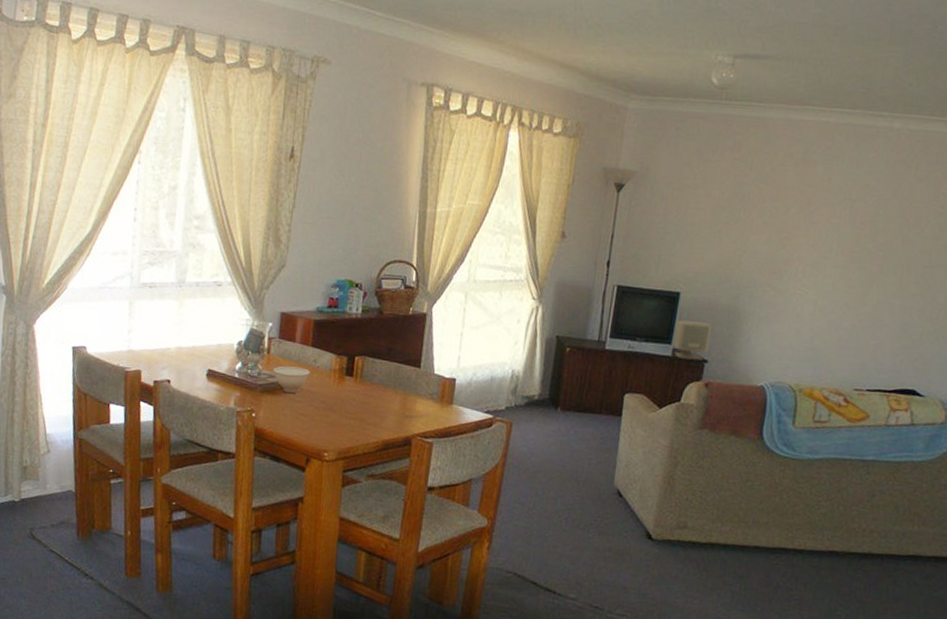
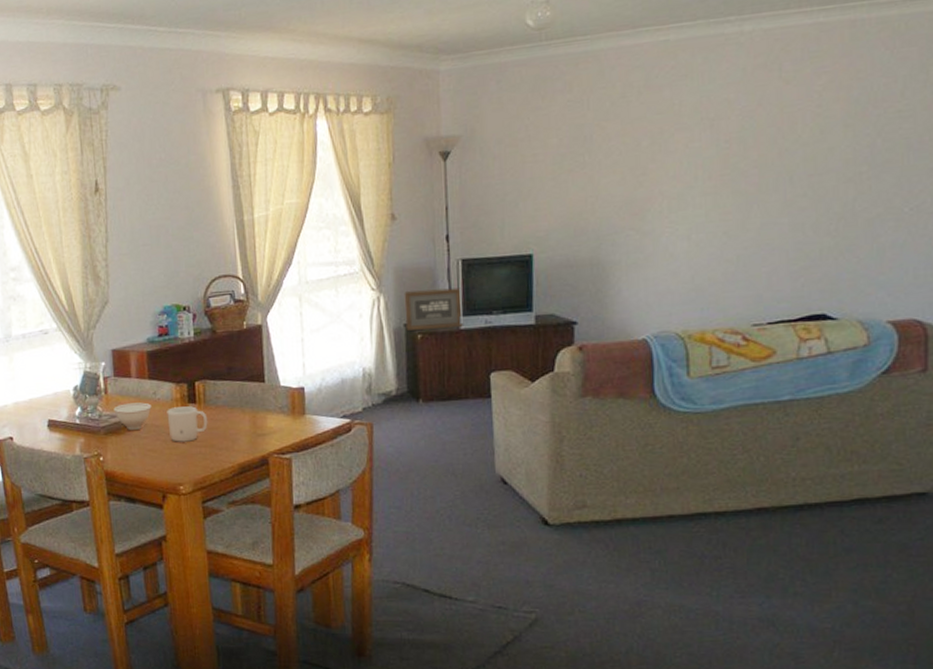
mug: none [322,377,362,412] -> present [167,406,208,442]
picture frame: none [557,306,612,348] -> present [404,287,463,331]
speaker: present [673,320,712,361] -> none [534,281,576,325]

